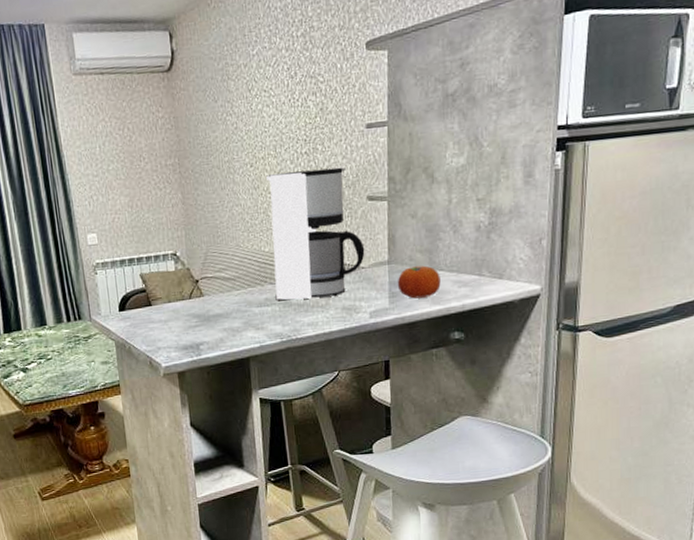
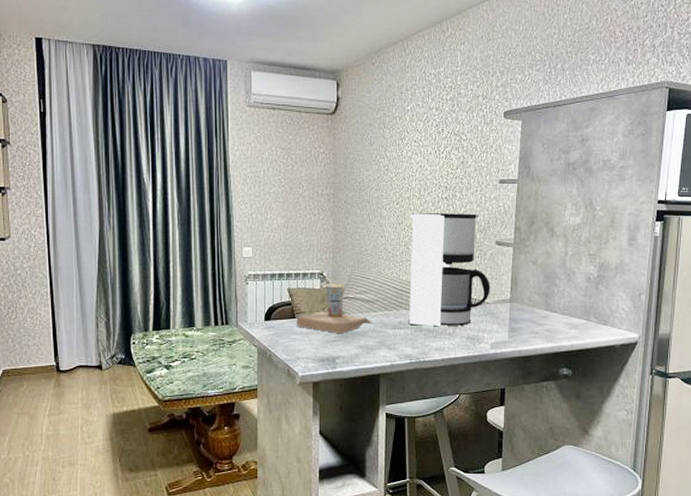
cup: none [153,263,237,318] -> present [297,284,374,334]
fruit: present [397,265,441,299] -> none [516,307,554,335]

